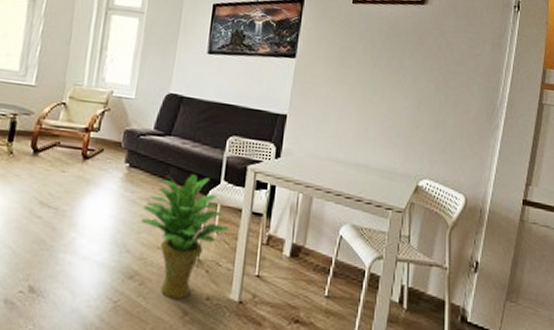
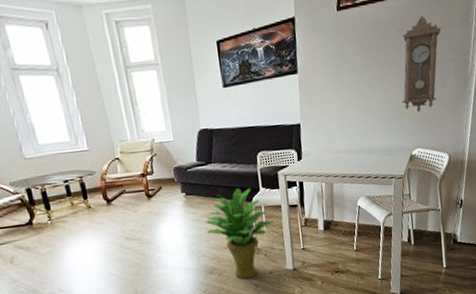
pendulum clock: none [413,30,469,136] -> present [401,16,441,112]

